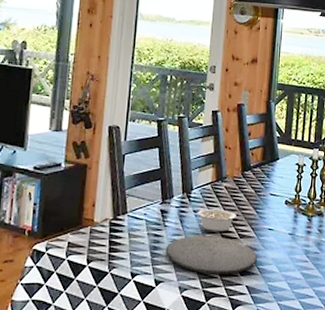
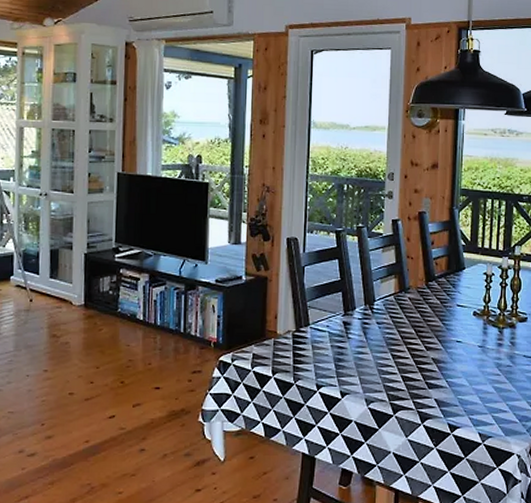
plate: present [165,236,258,274] -> none [350,348,446,387]
legume: present [197,209,236,231] -> none [381,321,422,343]

